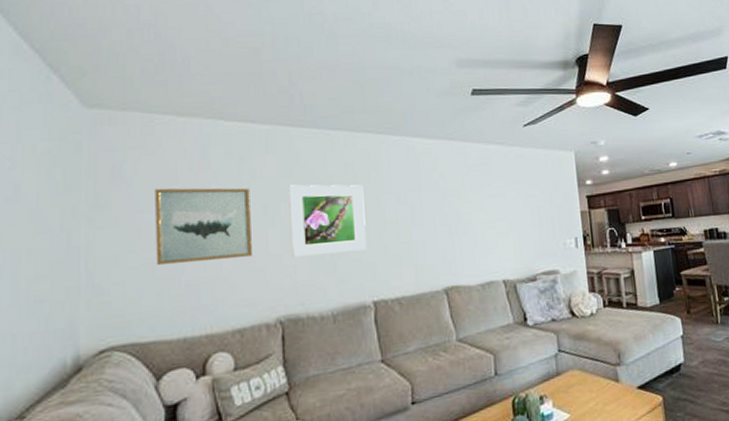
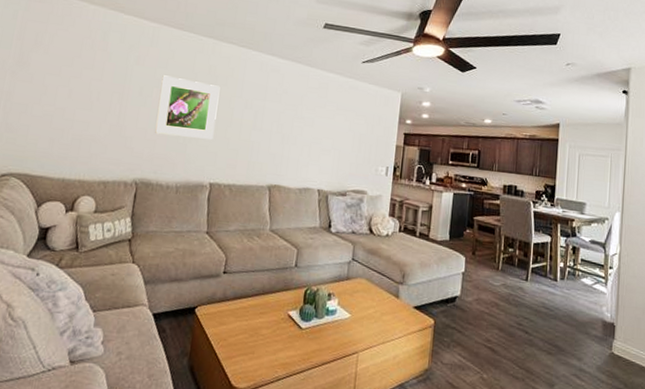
wall art: present [155,188,253,266] -> none [53,58,133,126]

